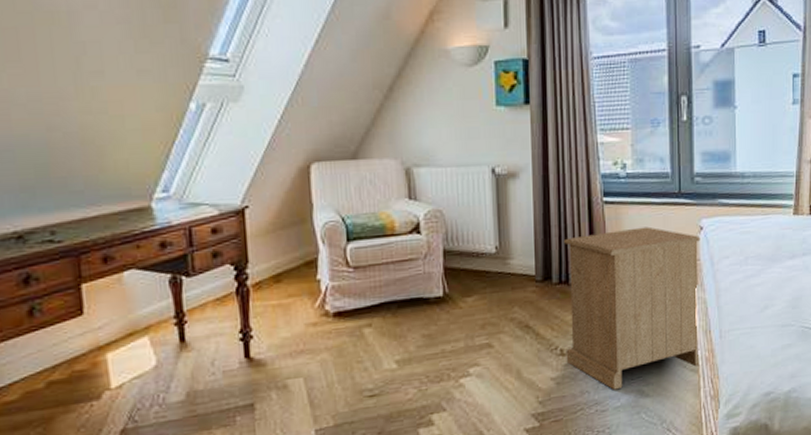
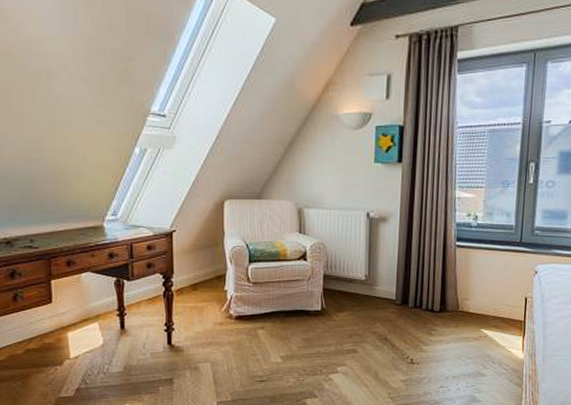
nightstand: present [563,226,701,390] -> none [415,268,535,394]

